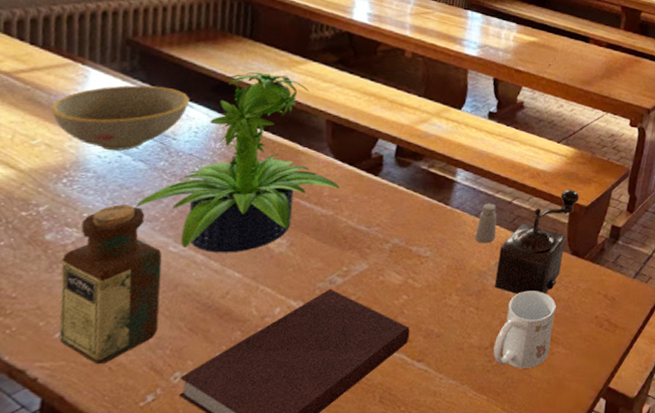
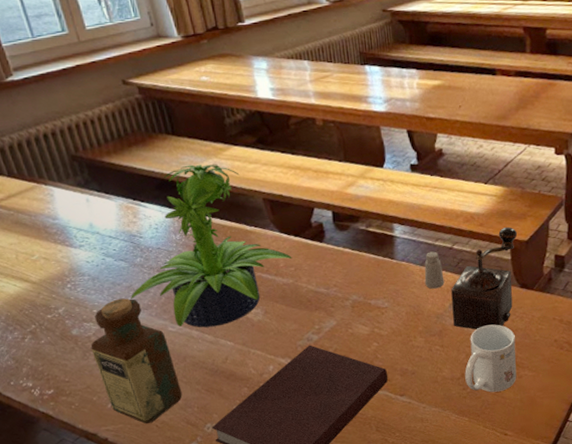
bowl: present [51,85,191,151] -> none [35,193,142,255]

